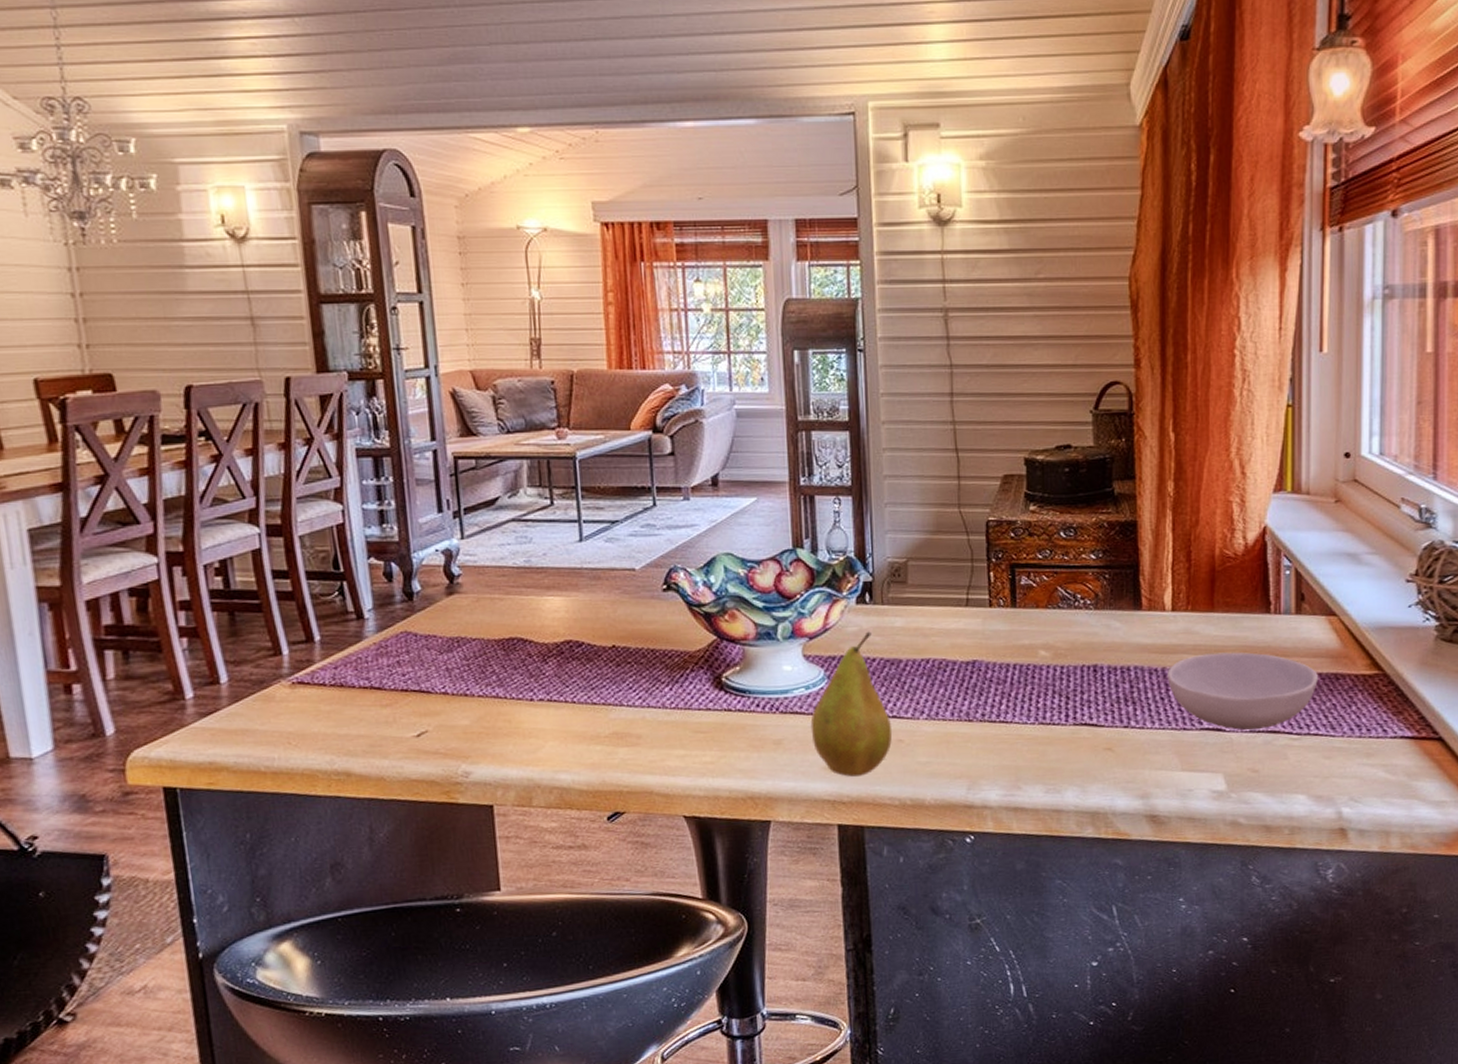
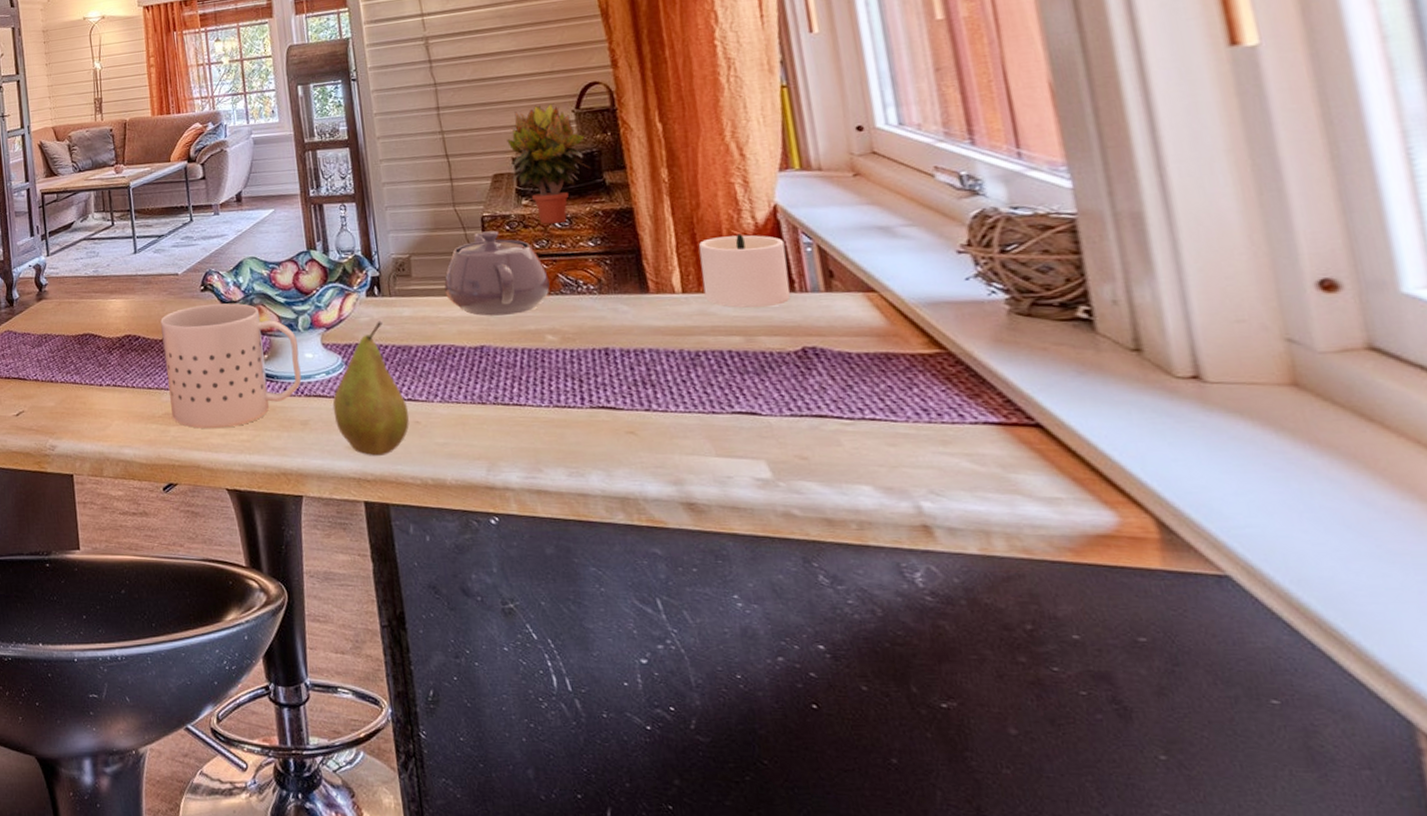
mug: none [611,606,777,750] -> present [160,303,302,429]
teapot: none [941,537,1048,629] -> present [444,230,550,316]
potted plant: none [1019,401,1102,534] -> present [507,103,591,225]
bowl: present [1167,652,1319,731] -> none [686,332,866,415]
candle: none [1191,554,1268,628] -> present [698,234,791,309]

